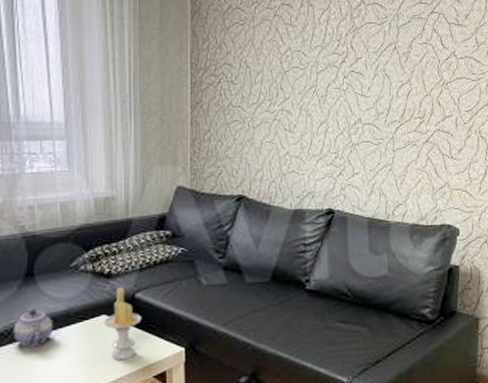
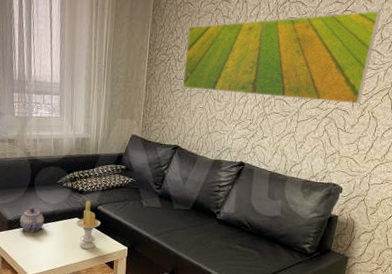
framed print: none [240,11,472,122] -> present [182,10,381,104]

